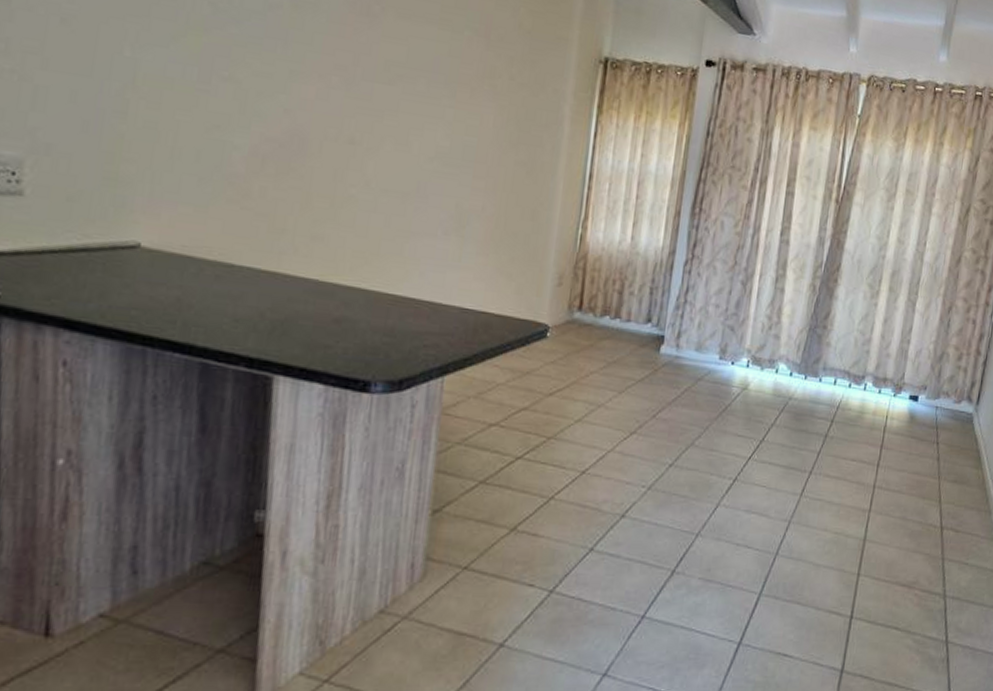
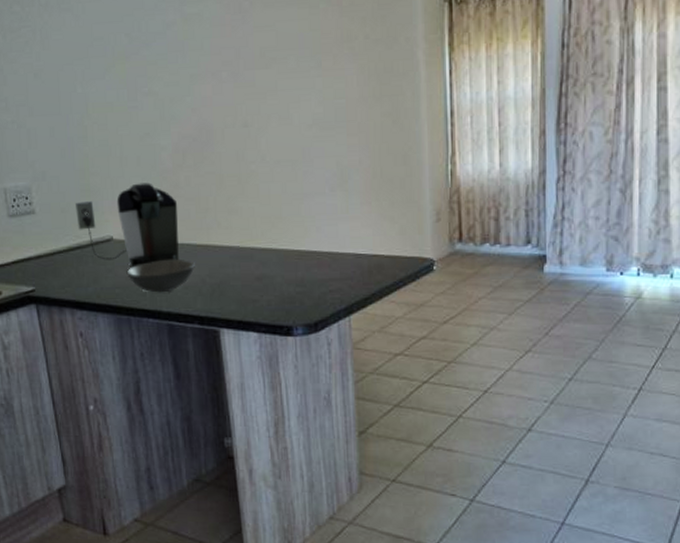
coffee maker: none [89,182,244,287] -> present [76,182,179,268]
soup bowl: none [153,281,254,323] -> present [127,258,195,293]

